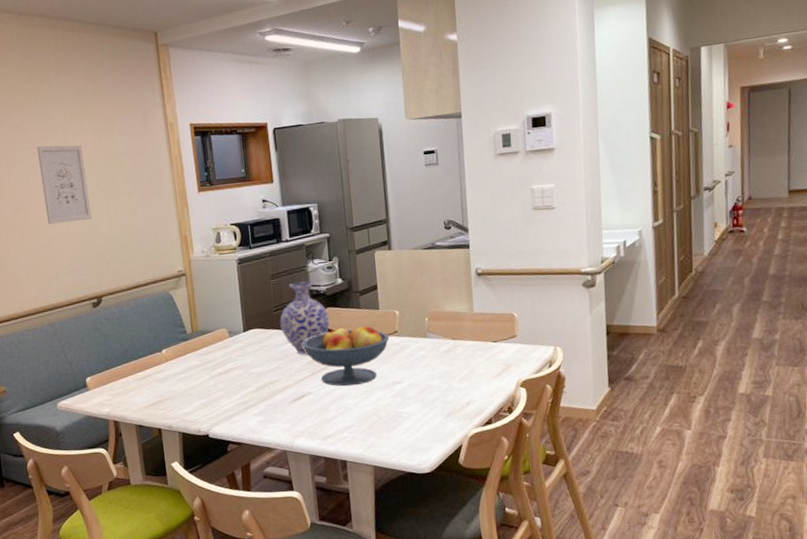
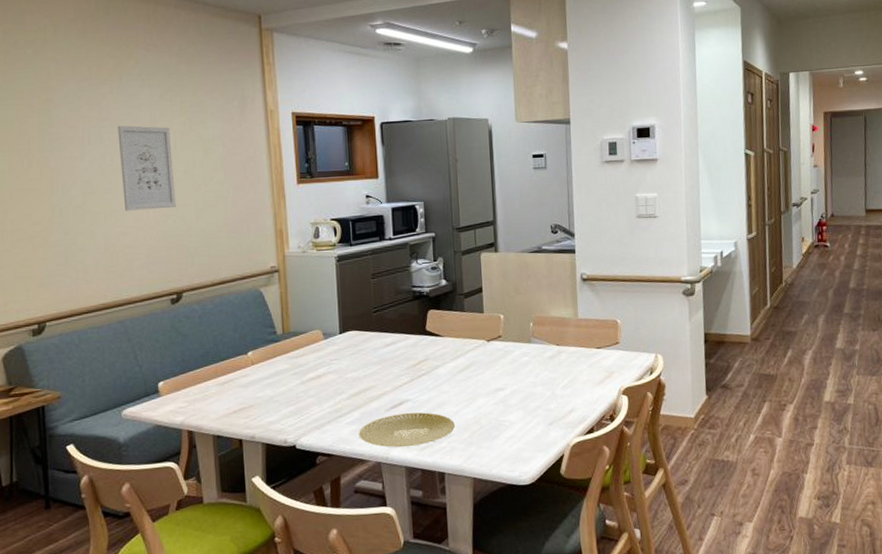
plate: none [265,404,355,437] -> present [358,412,455,447]
vase: present [280,281,330,355] -> none [379,282,433,359]
fruit bowl: present [302,325,390,387] -> none [402,329,493,393]

